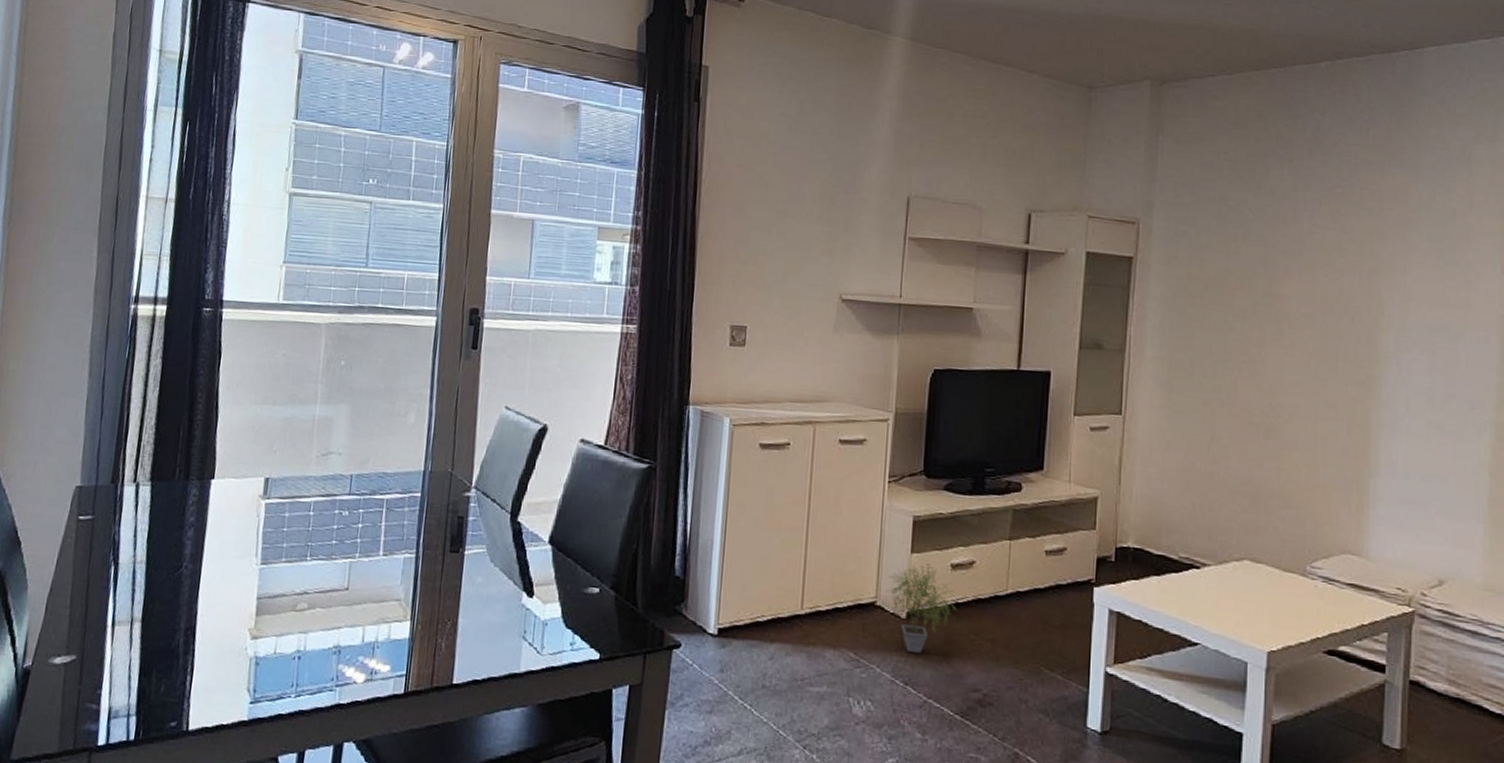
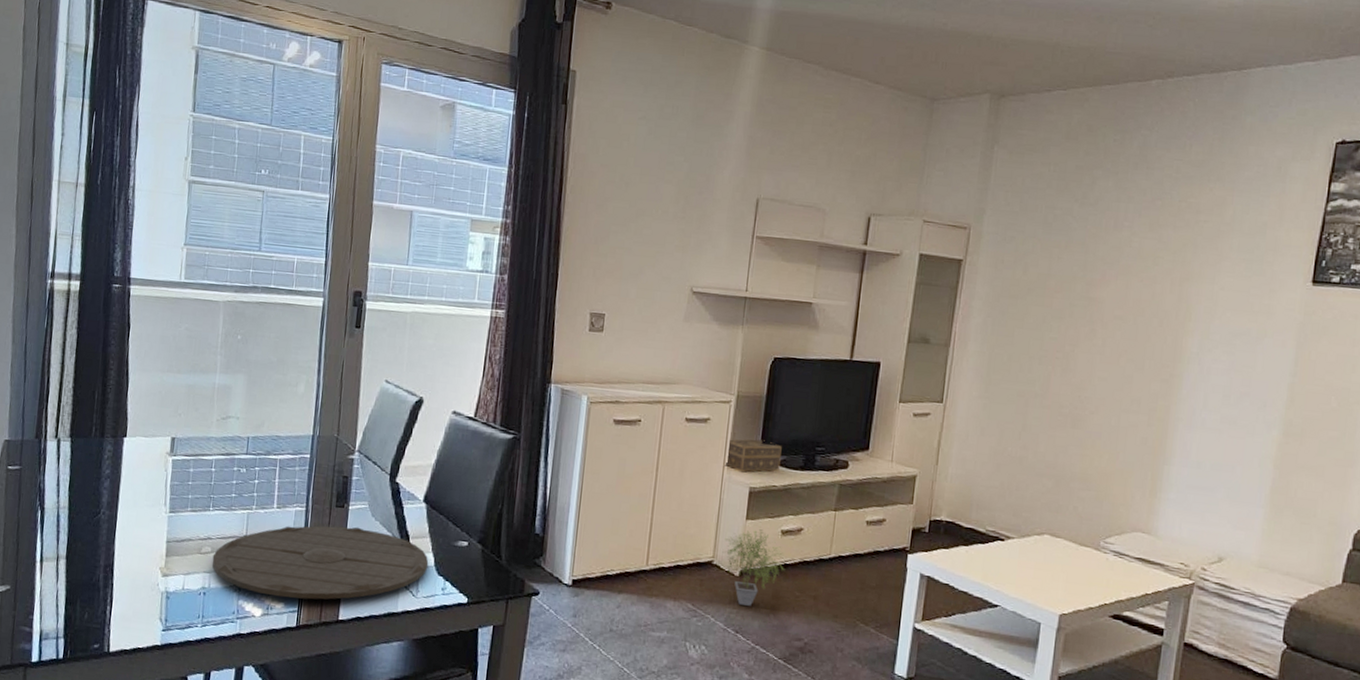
placemat: none [308,574,555,661] -> present [212,526,429,600]
decorative box: none [886,461,947,499] -> present [726,439,782,472]

